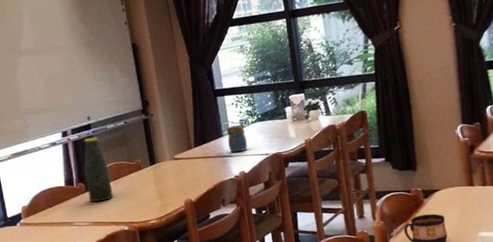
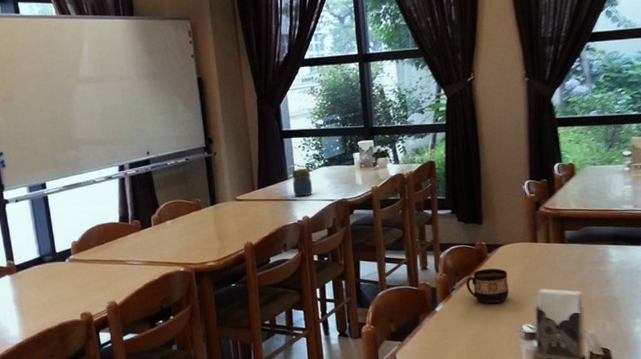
bottle: present [84,137,113,202] -> none [140,173,170,240]

